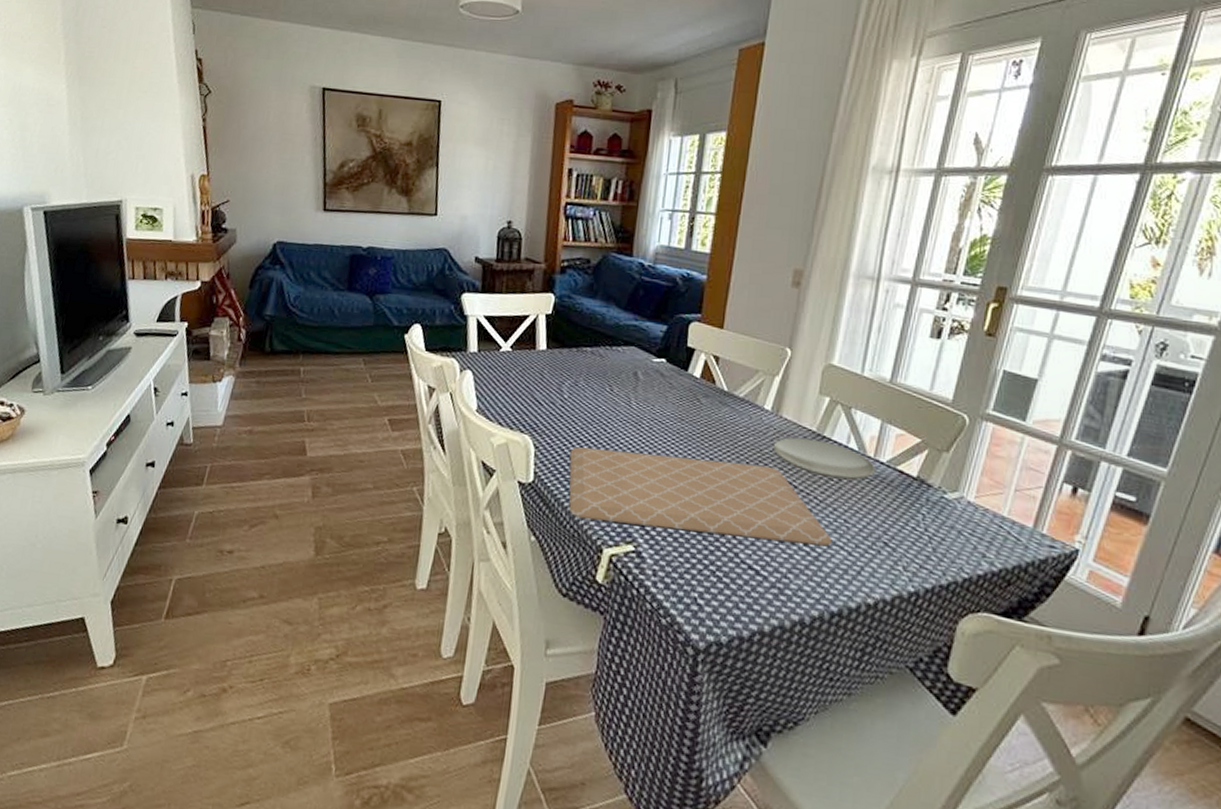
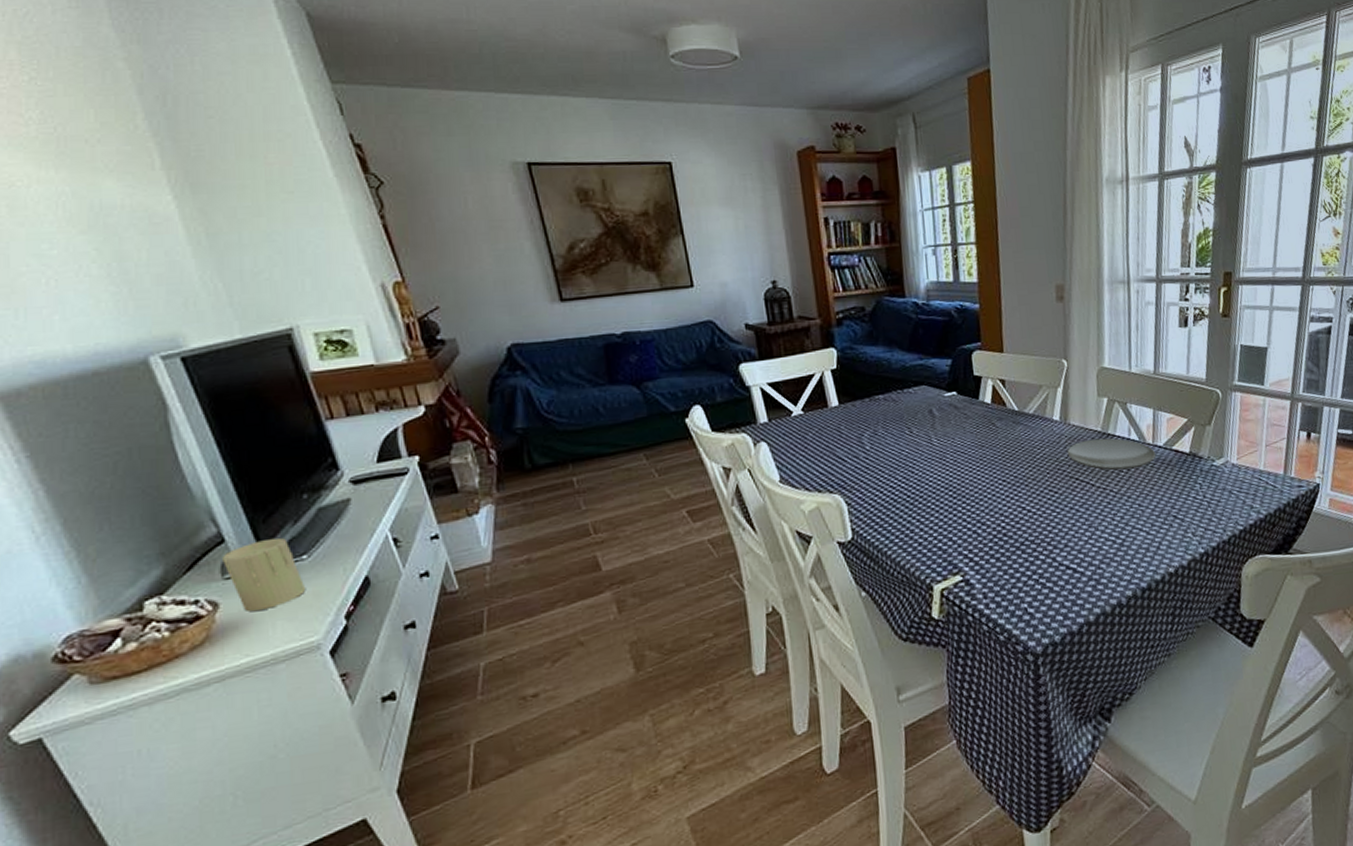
candle: none [35,366,86,424] -> present [223,538,307,613]
placemat: present [569,447,833,547] -> none [883,471,1132,563]

